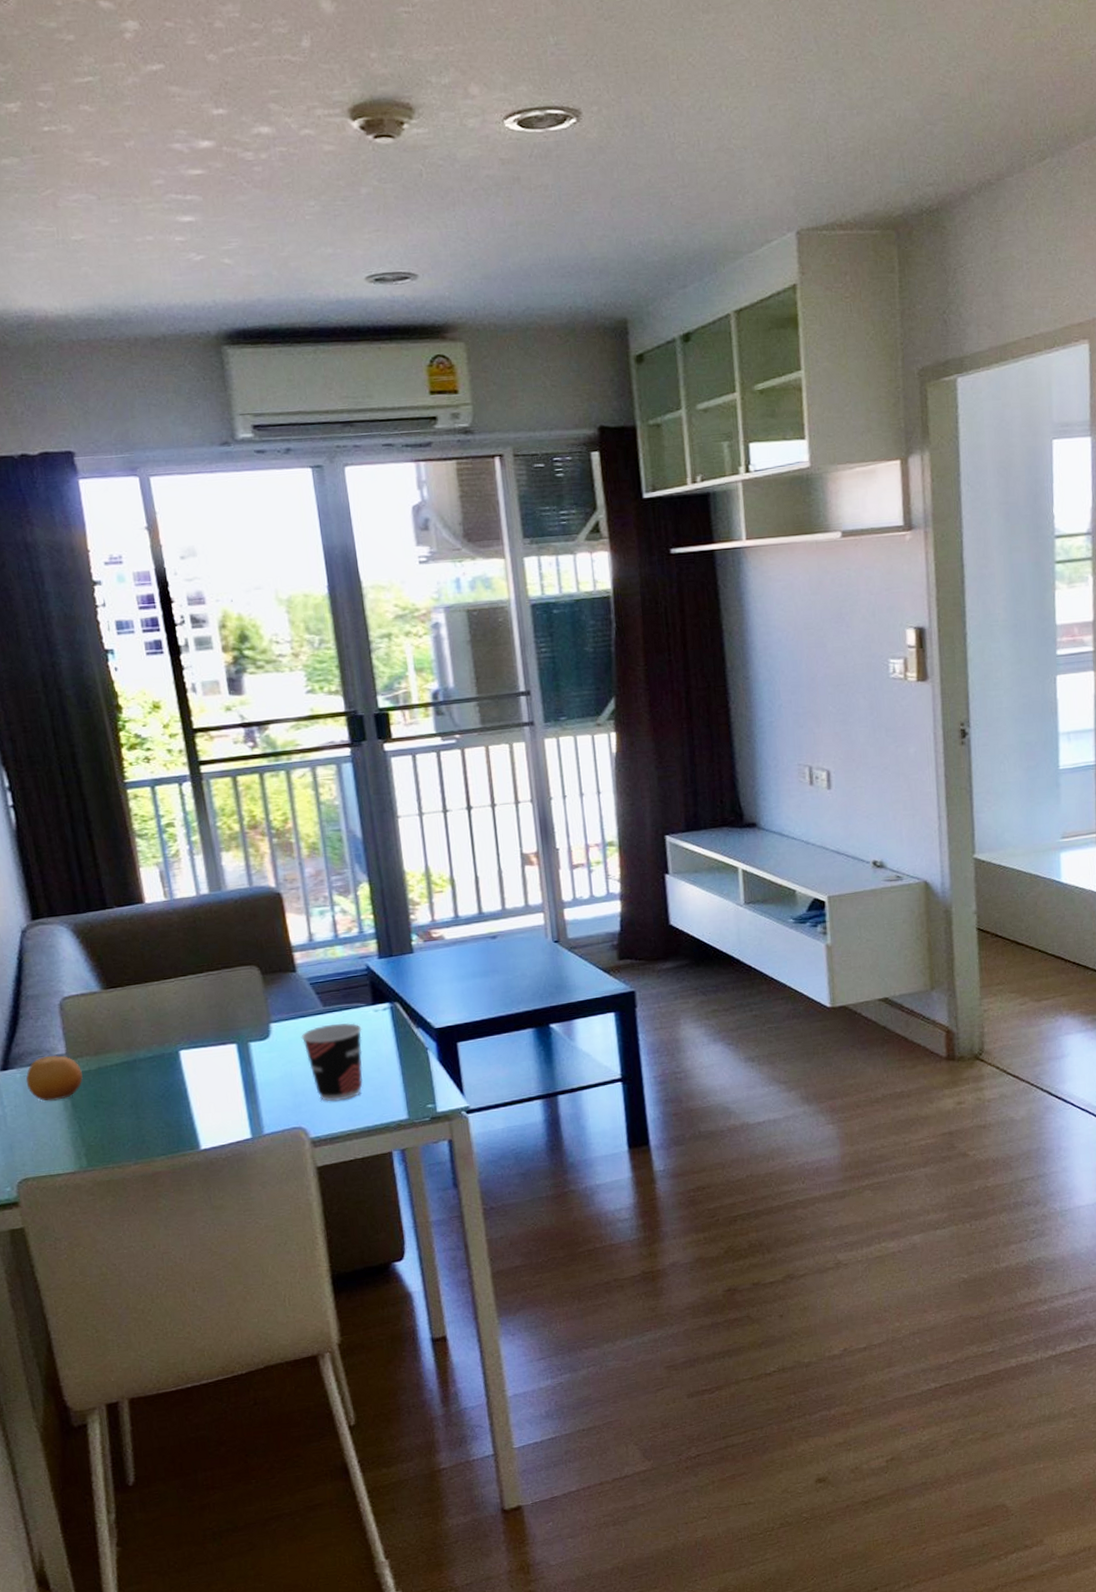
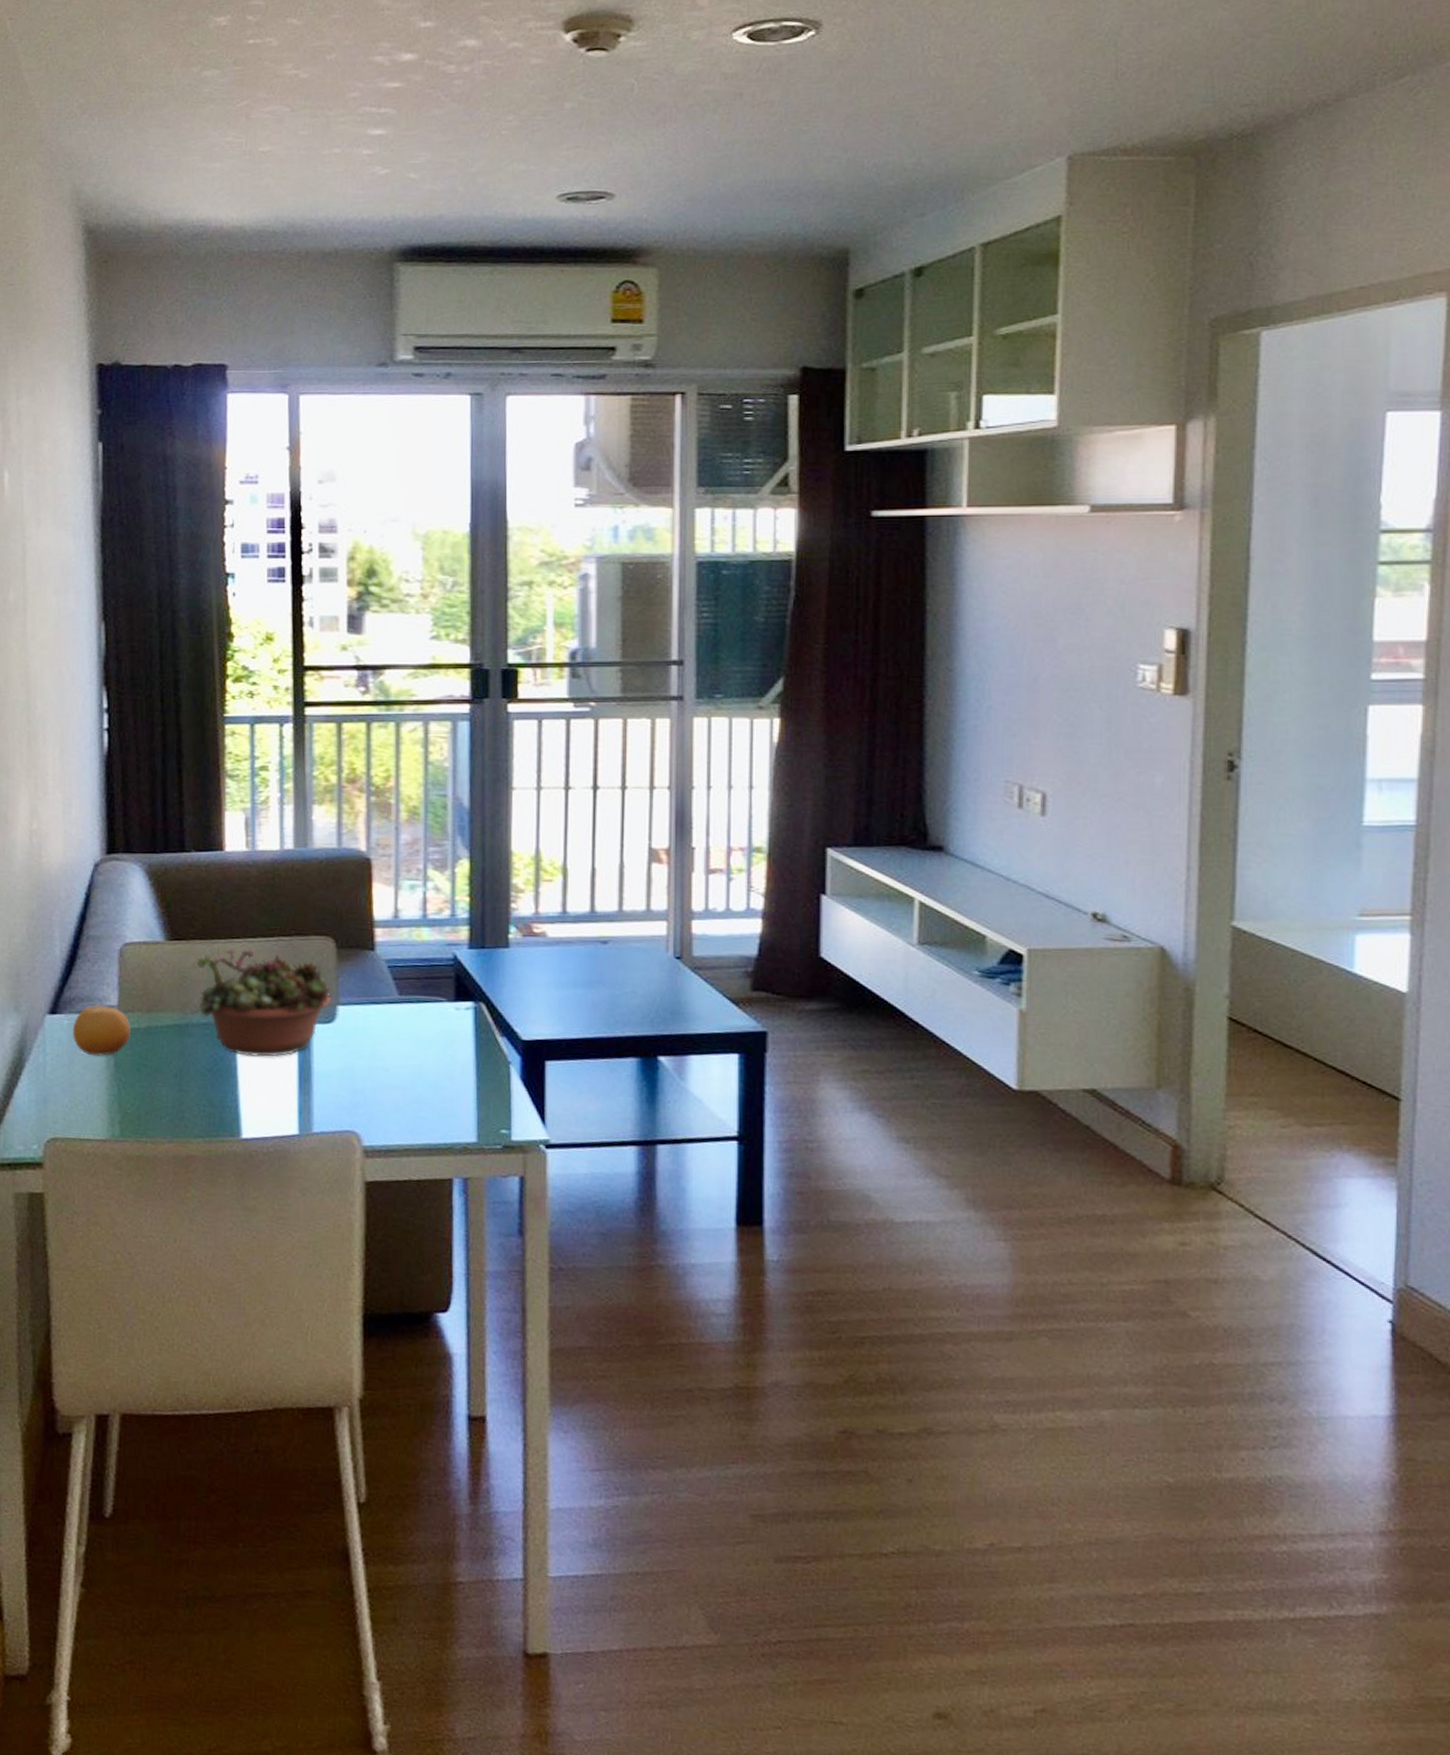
succulent planter: none [131,980,264,1079] -> present [185,948,332,1057]
cup: present [301,1023,363,1102] -> none [369,1016,439,1109]

